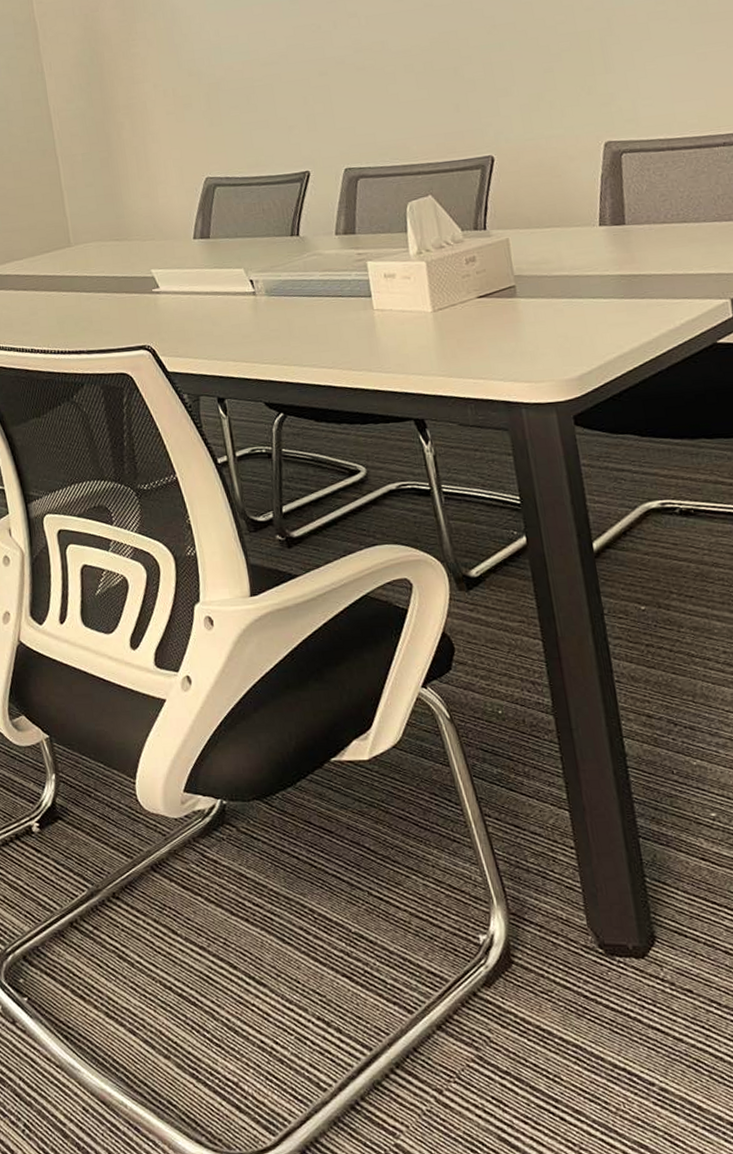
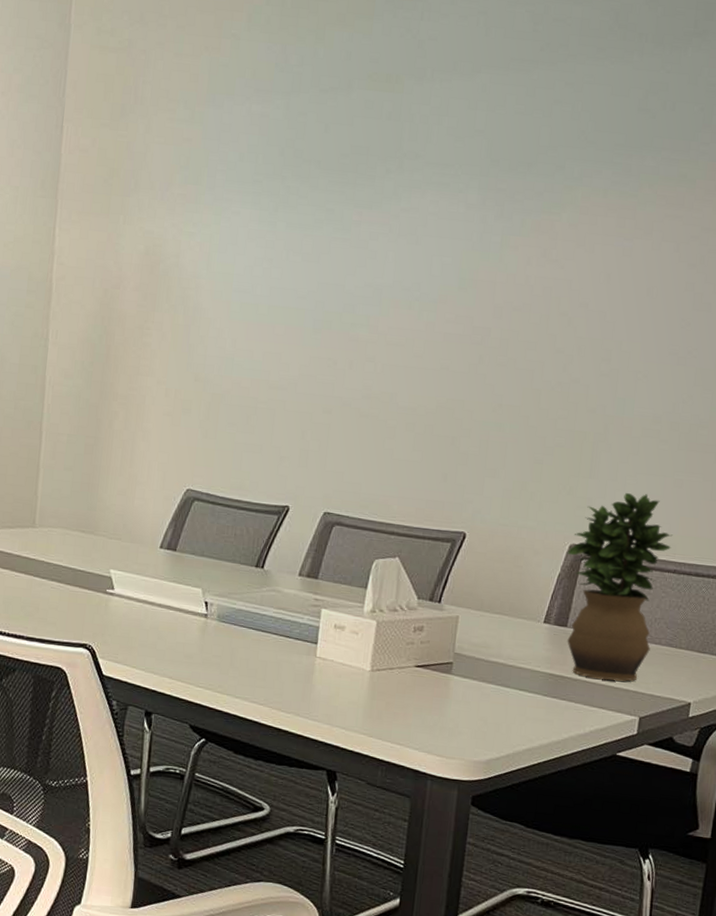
potted plant: none [603,75,722,270] -> present [567,493,673,682]

